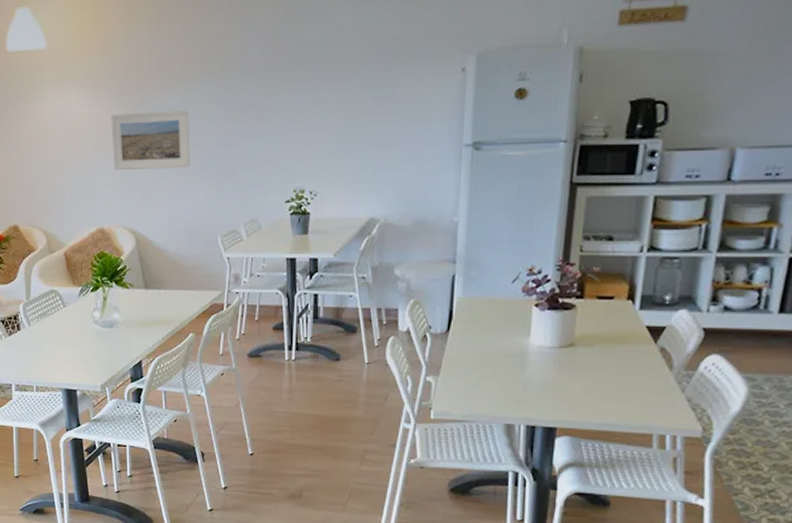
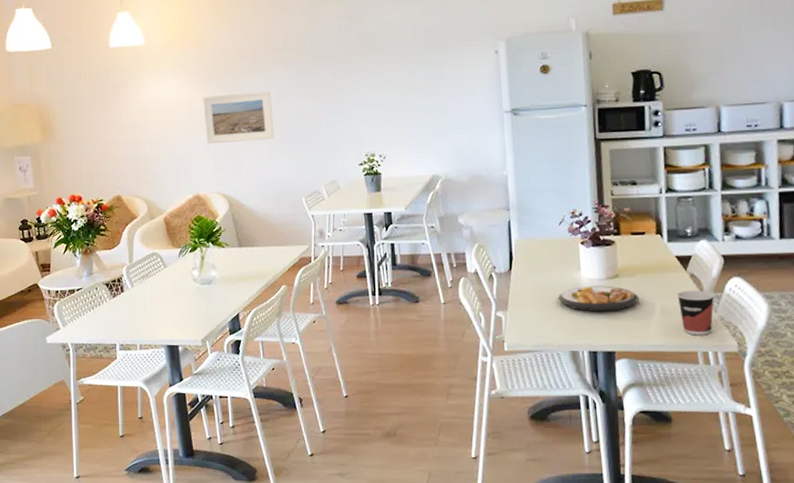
plate: none [499,354,595,384] -> present [557,285,639,312]
cup: none [640,365,686,417] -> present [677,290,715,336]

